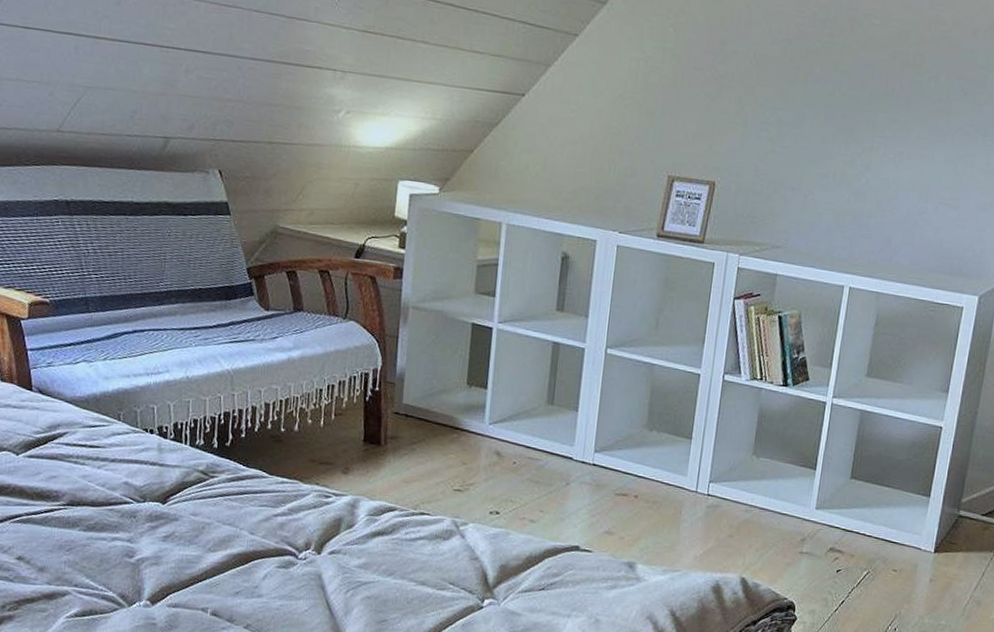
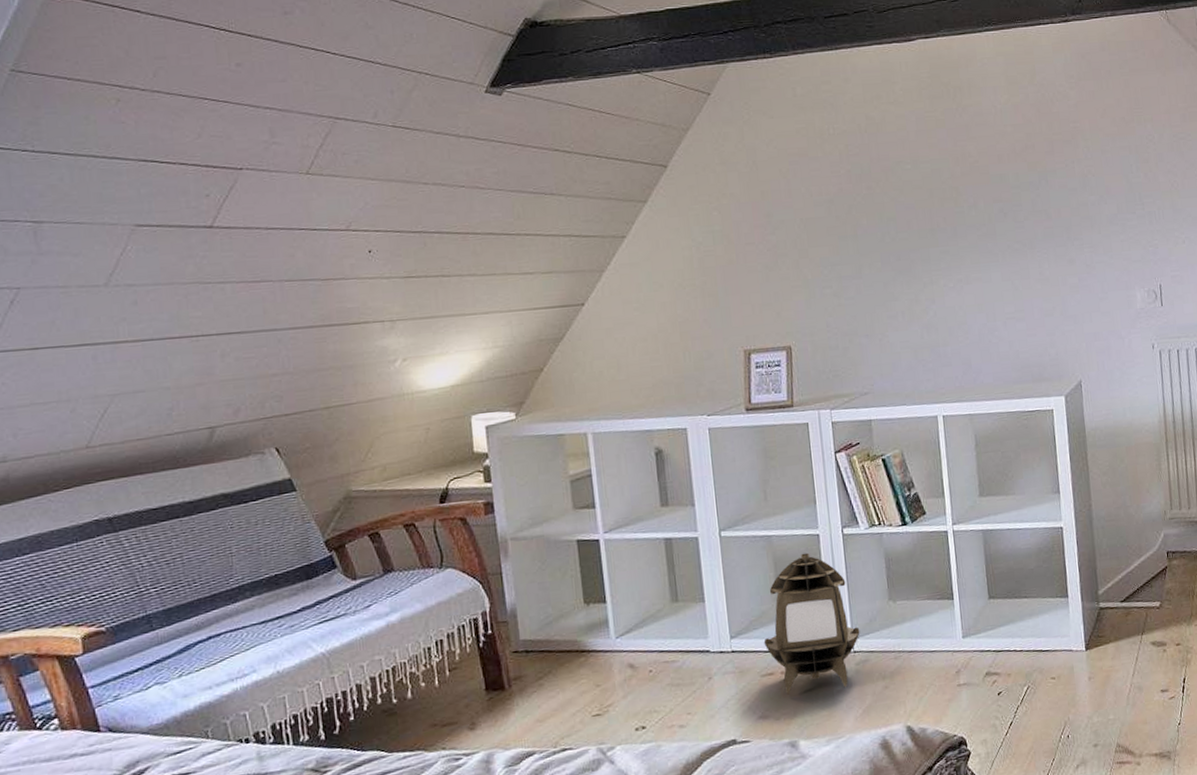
lantern: none [624,388,719,526] -> present [763,552,860,695]

